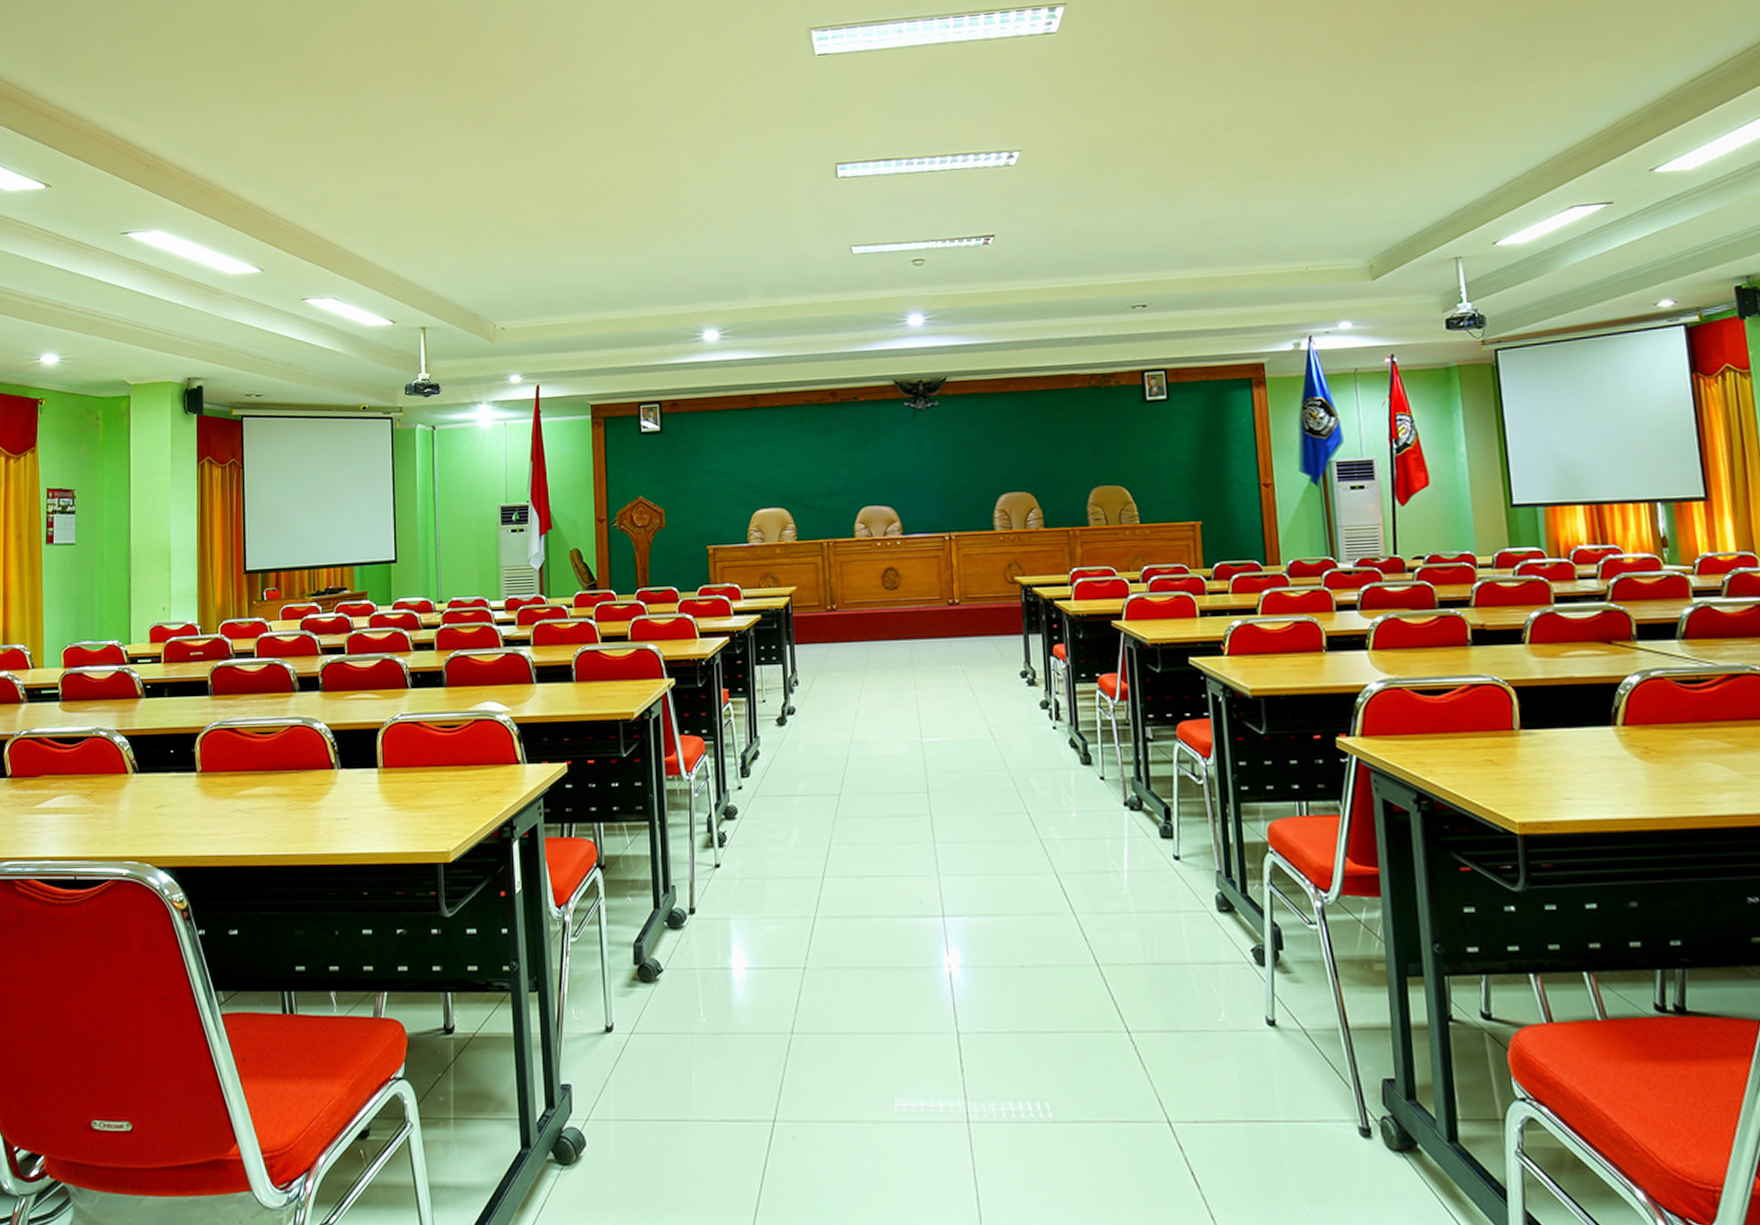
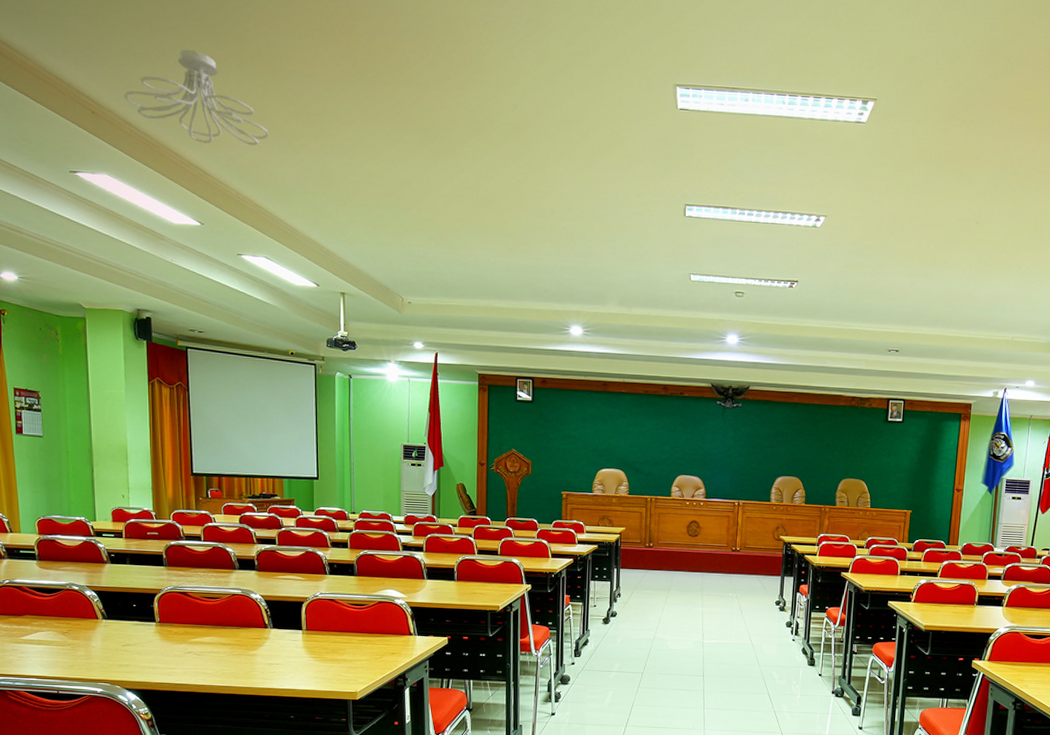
ceiling light fixture: none [182,83,339,181] -> present [124,49,270,145]

